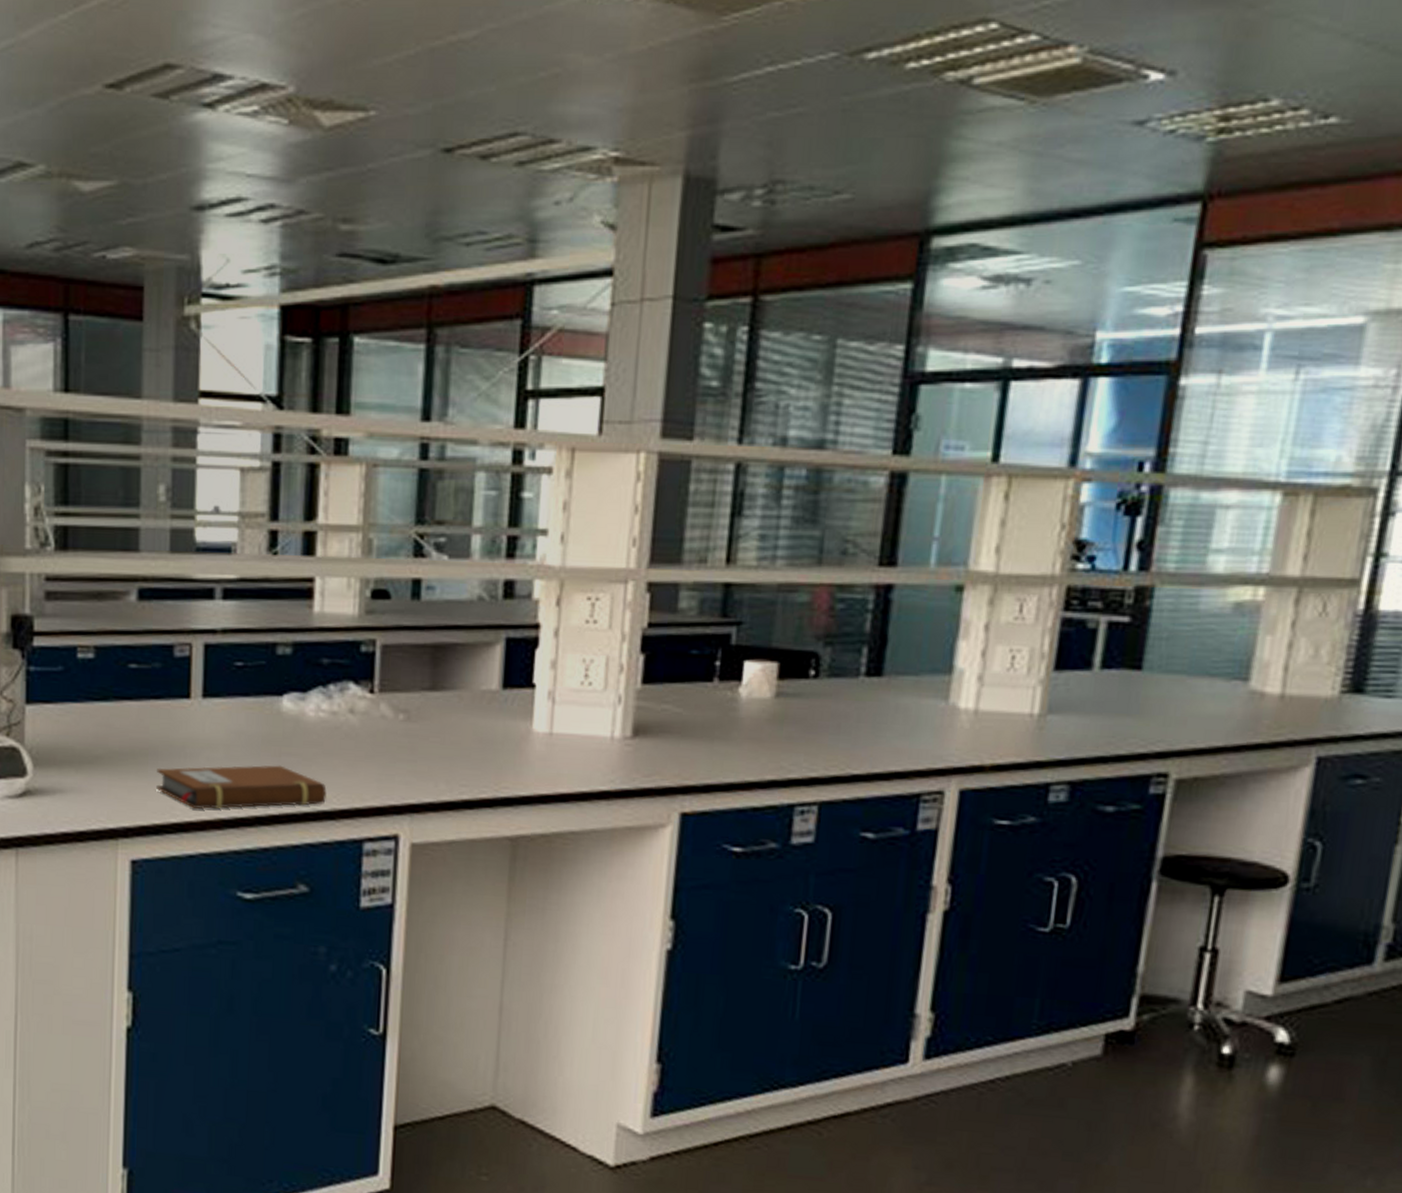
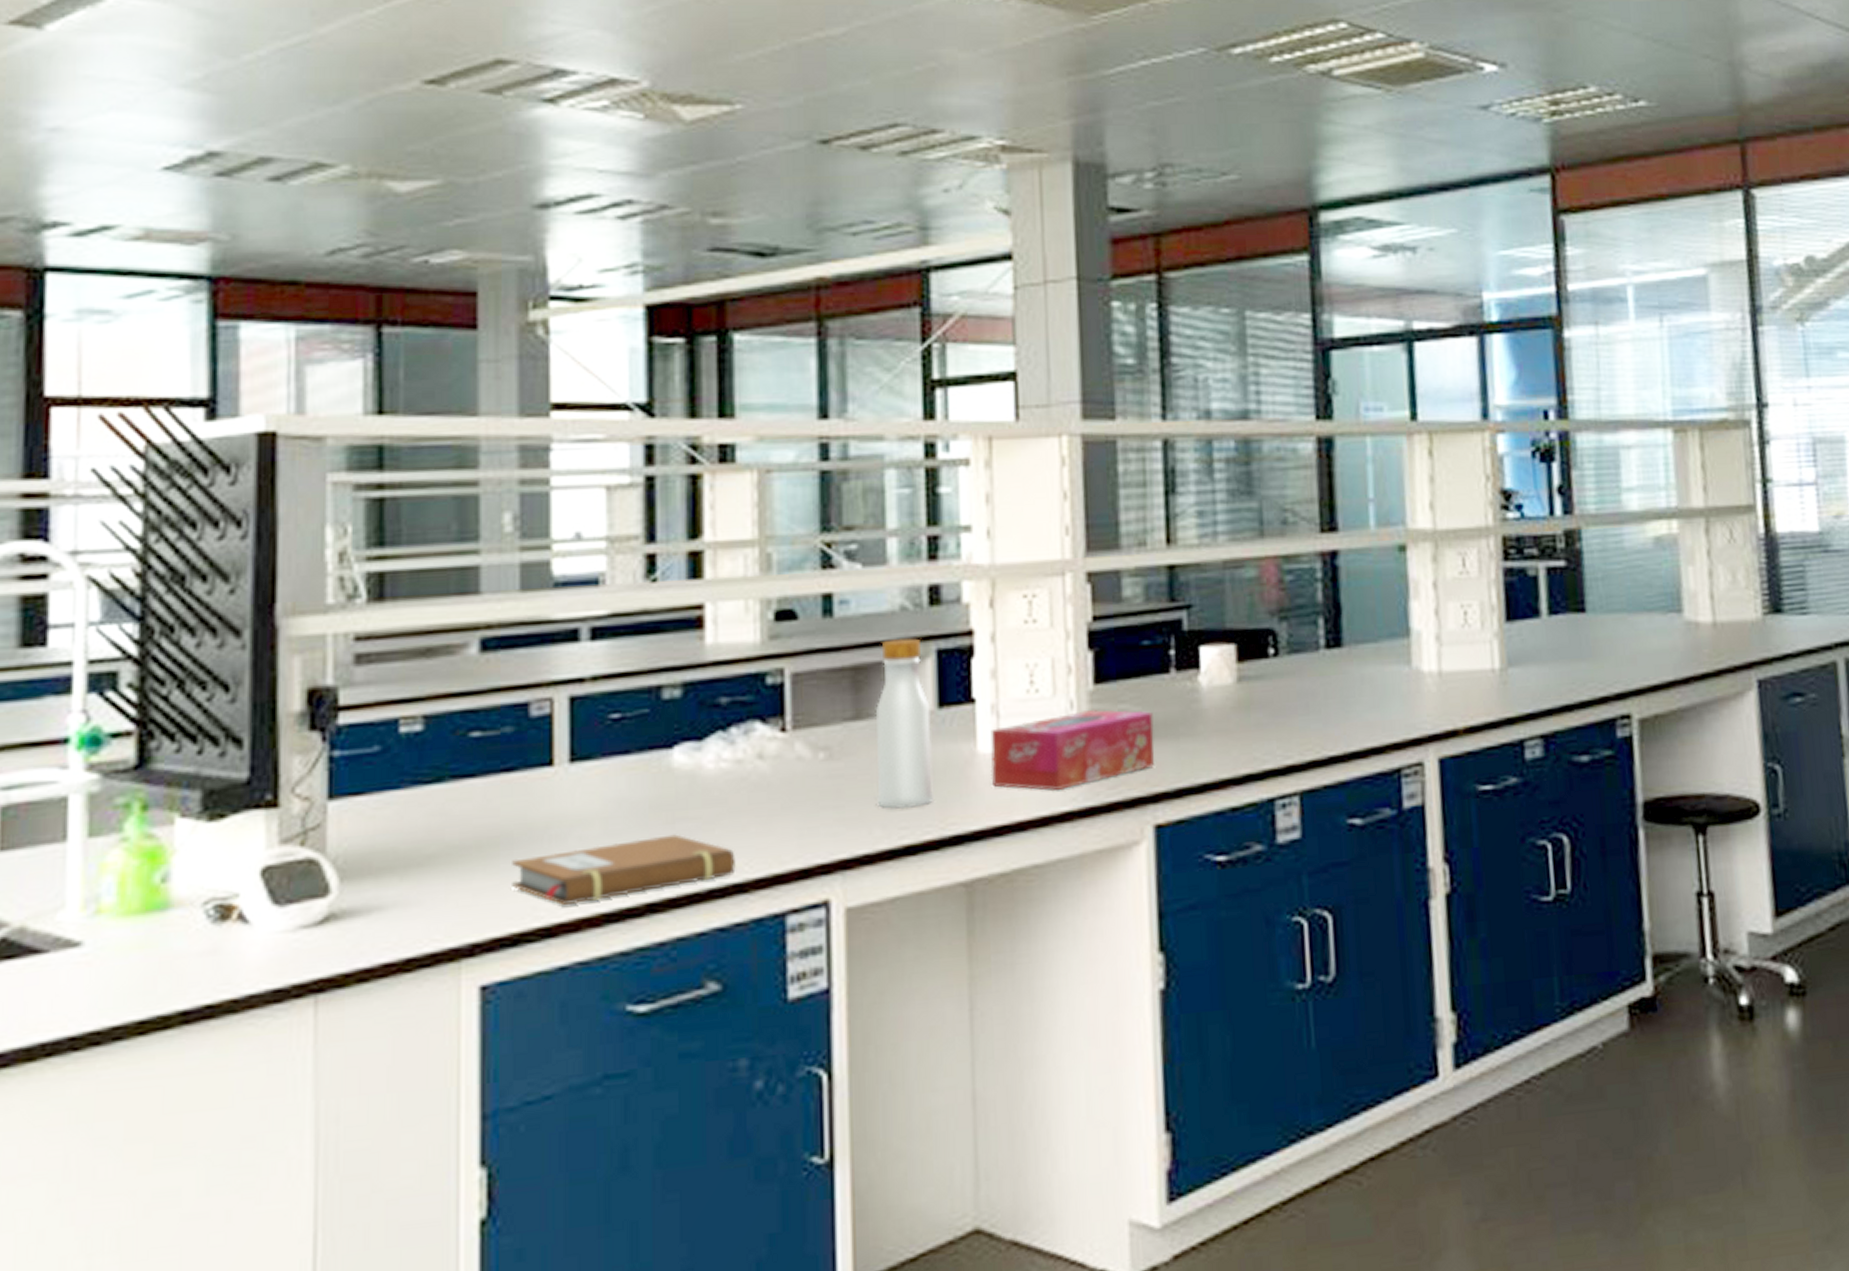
beverage bottle: none [444,625,496,771] -> present [875,638,933,810]
tissue box: none [542,705,692,773] -> present [990,709,1155,791]

